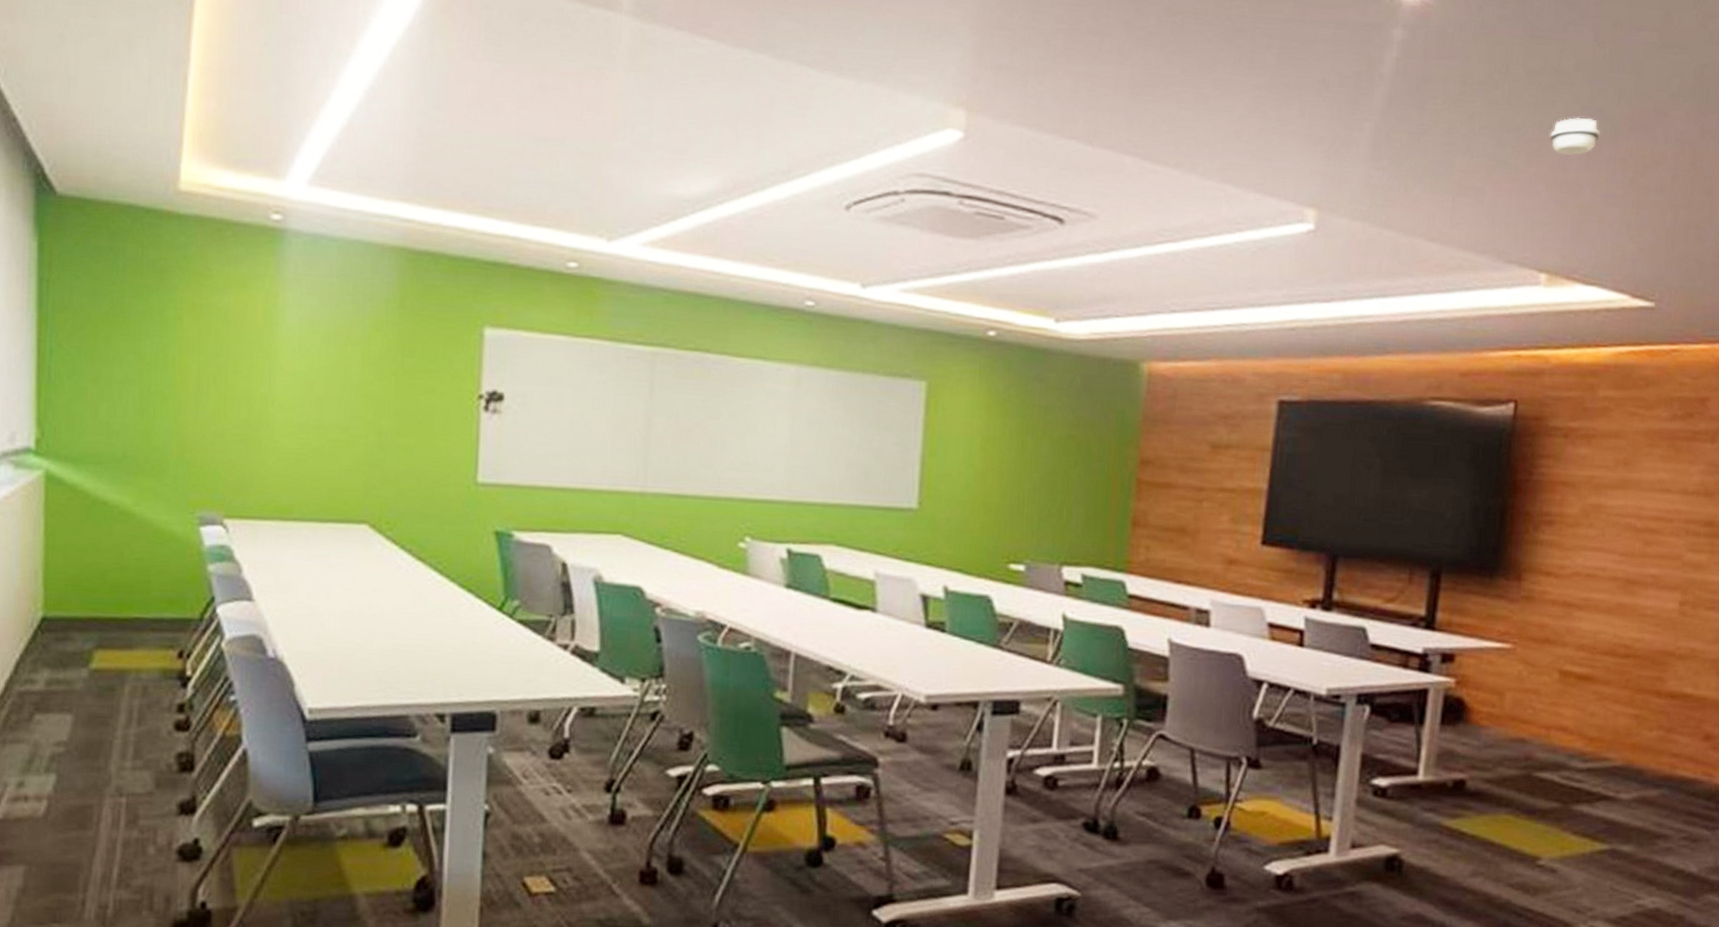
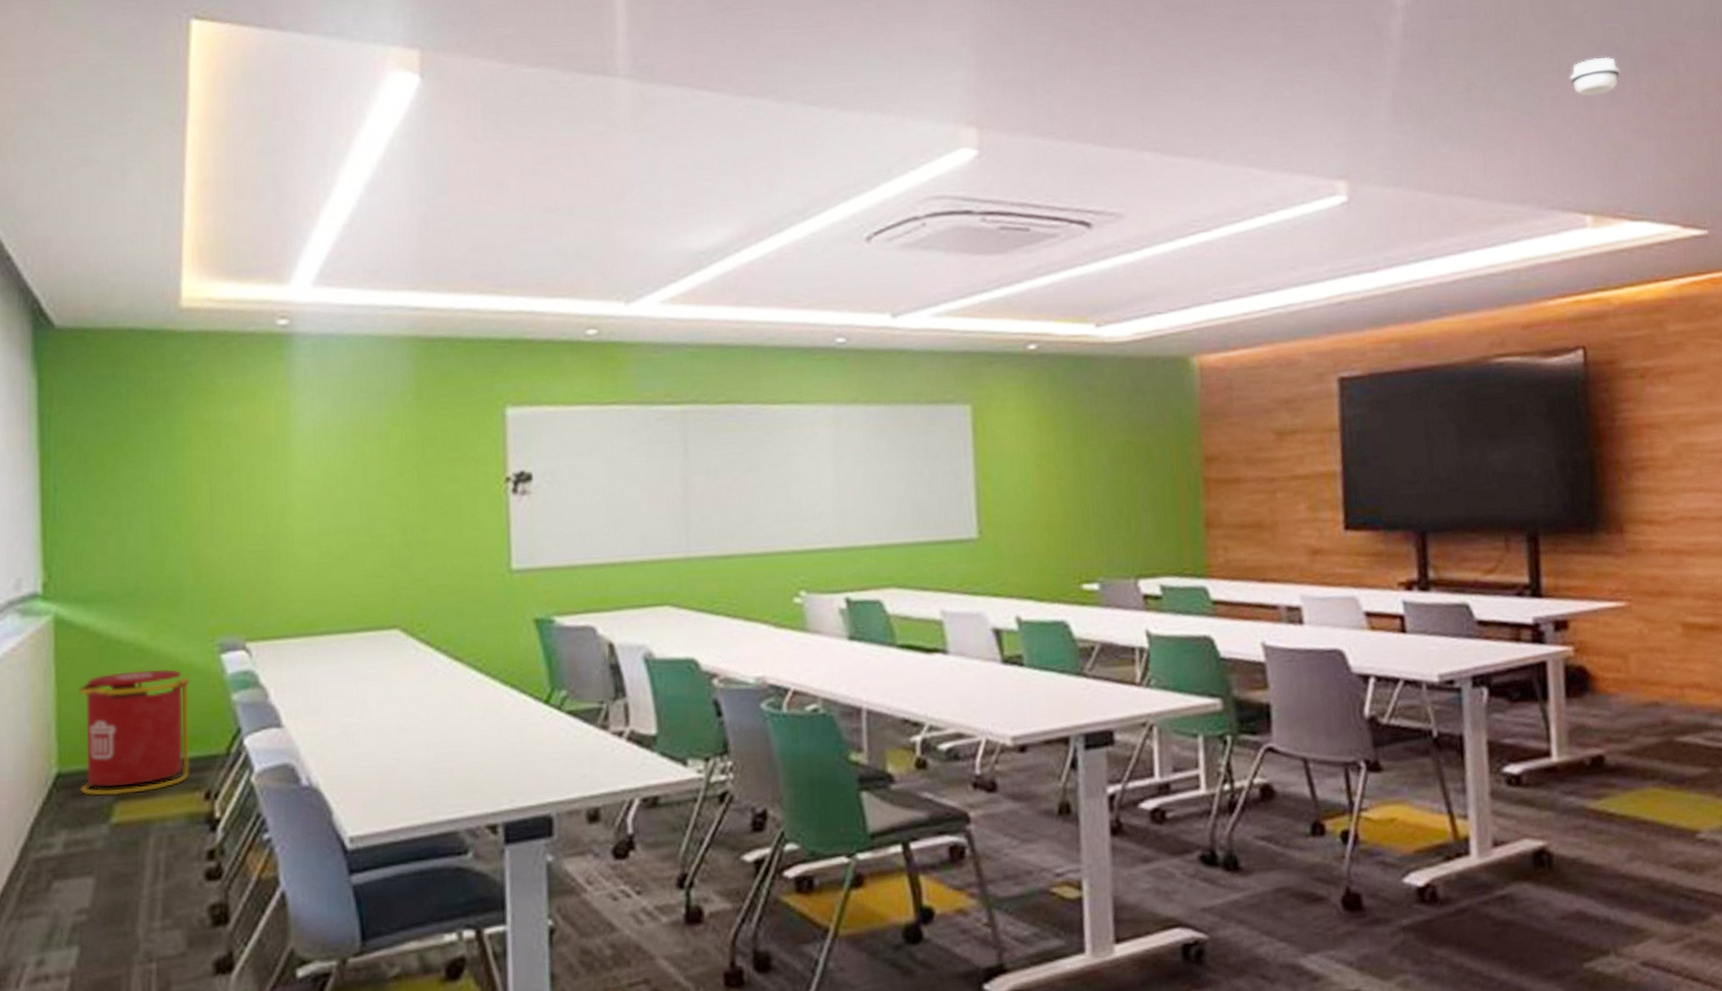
trash can: none [64,531,169,644] -> present [78,668,190,796]

